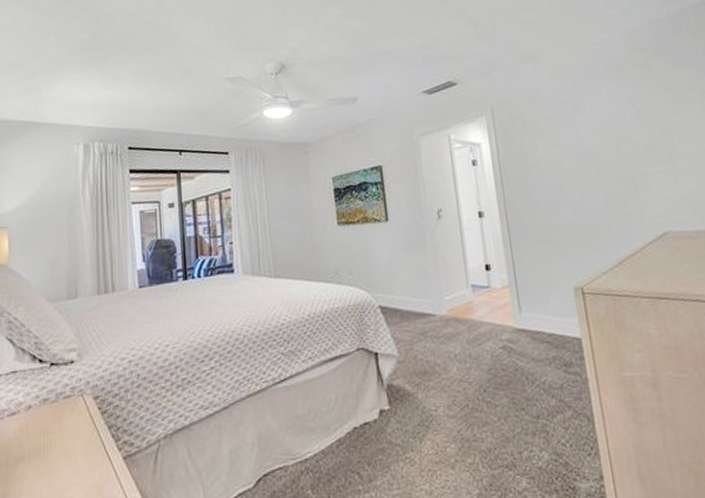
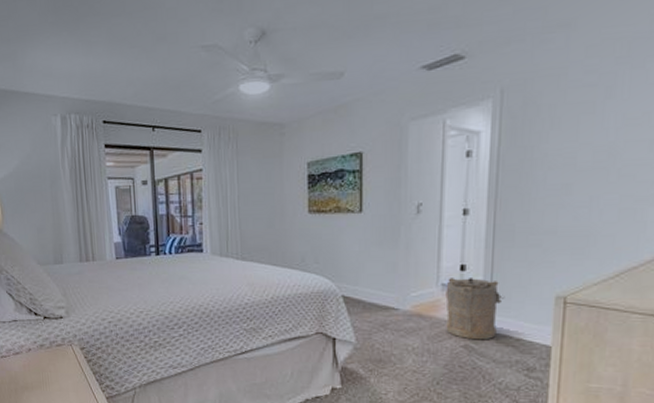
laundry hamper: none [475,276,531,340] -> present [445,278,505,340]

